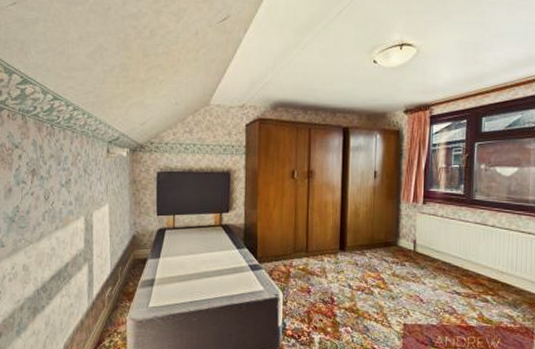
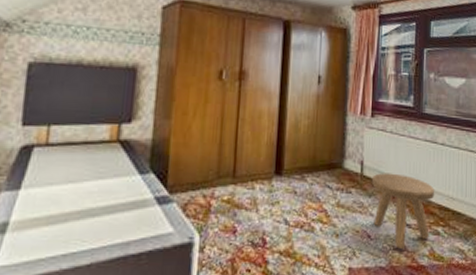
stool: none [423,250,485,313] -> present [371,173,435,250]

